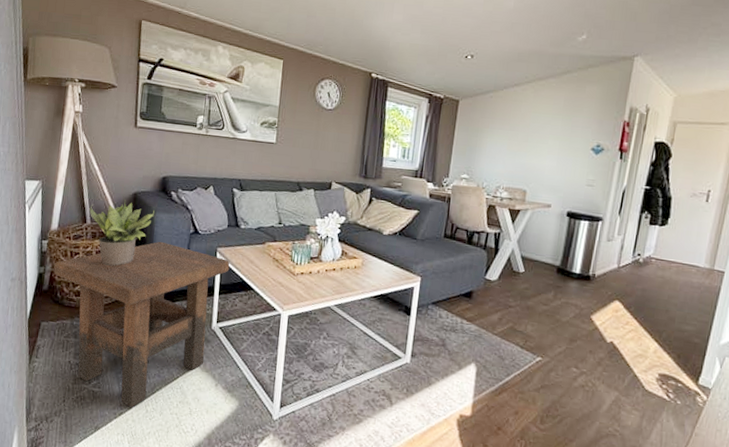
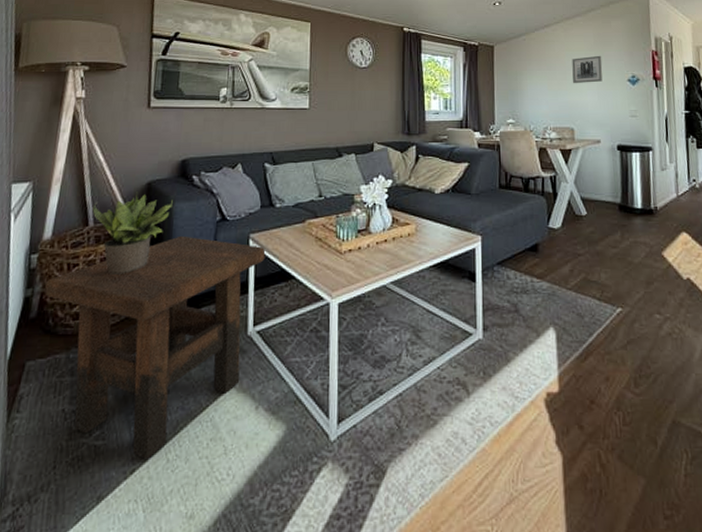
wall art: none [533,120,569,148] -> present [572,55,603,84]

